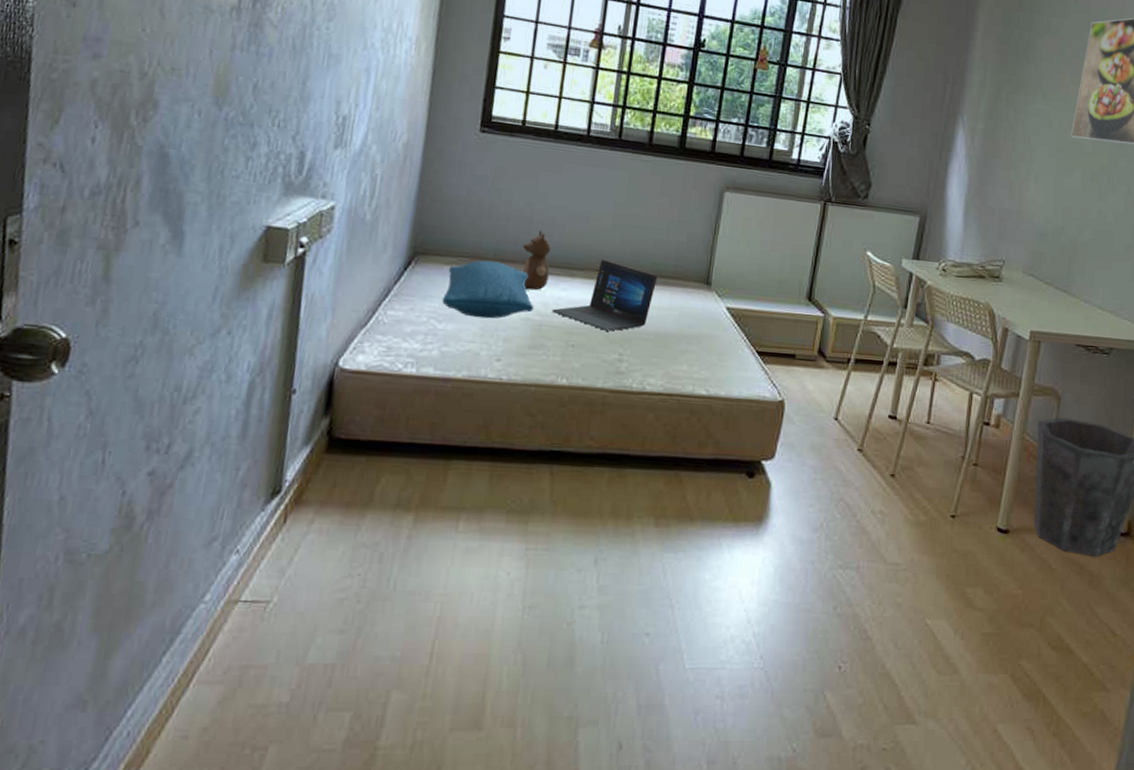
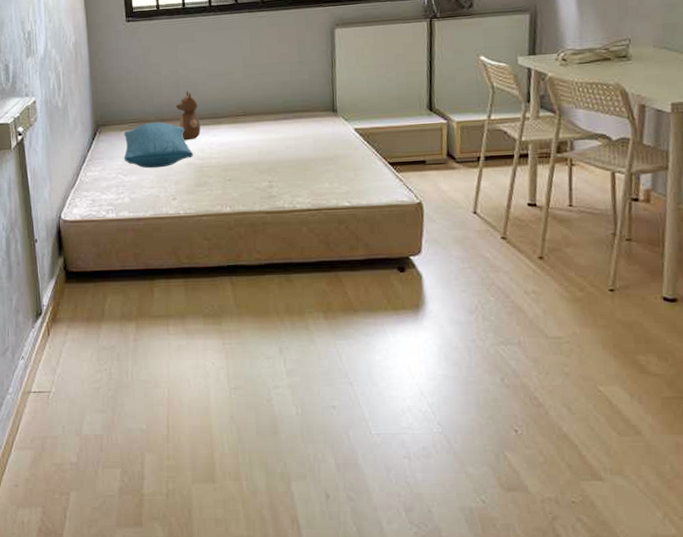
laptop: present [551,259,658,331] -> none [208,105,290,164]

